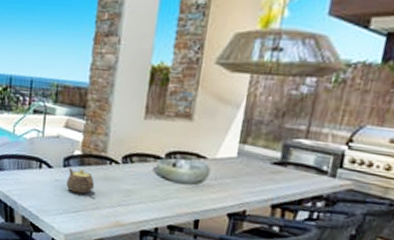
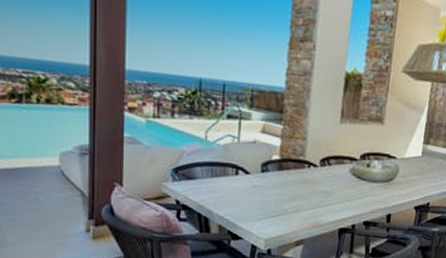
teapot: present [66,168,94,194] -> none [265,173,293,198]

